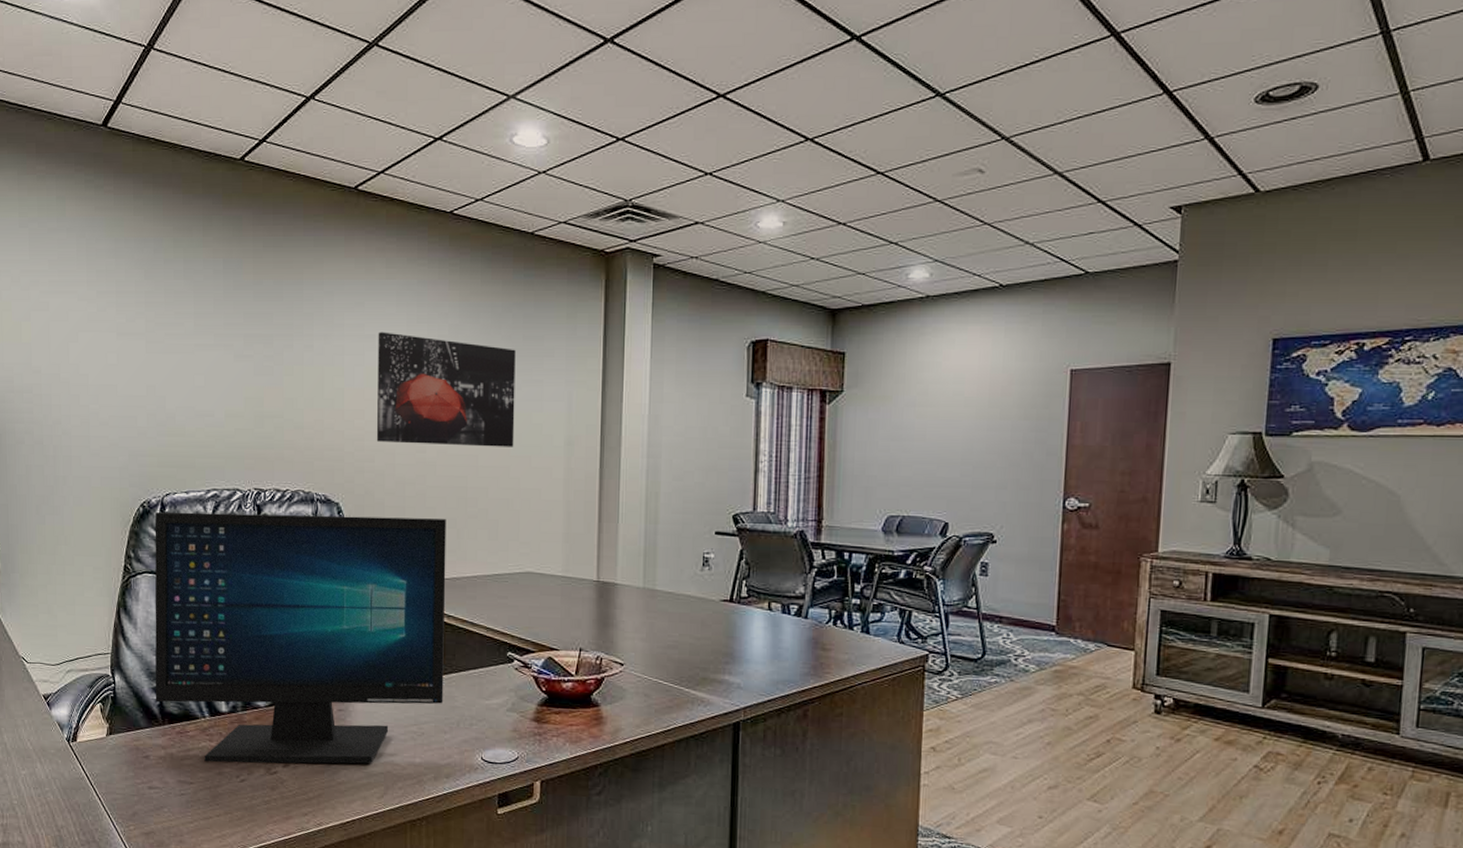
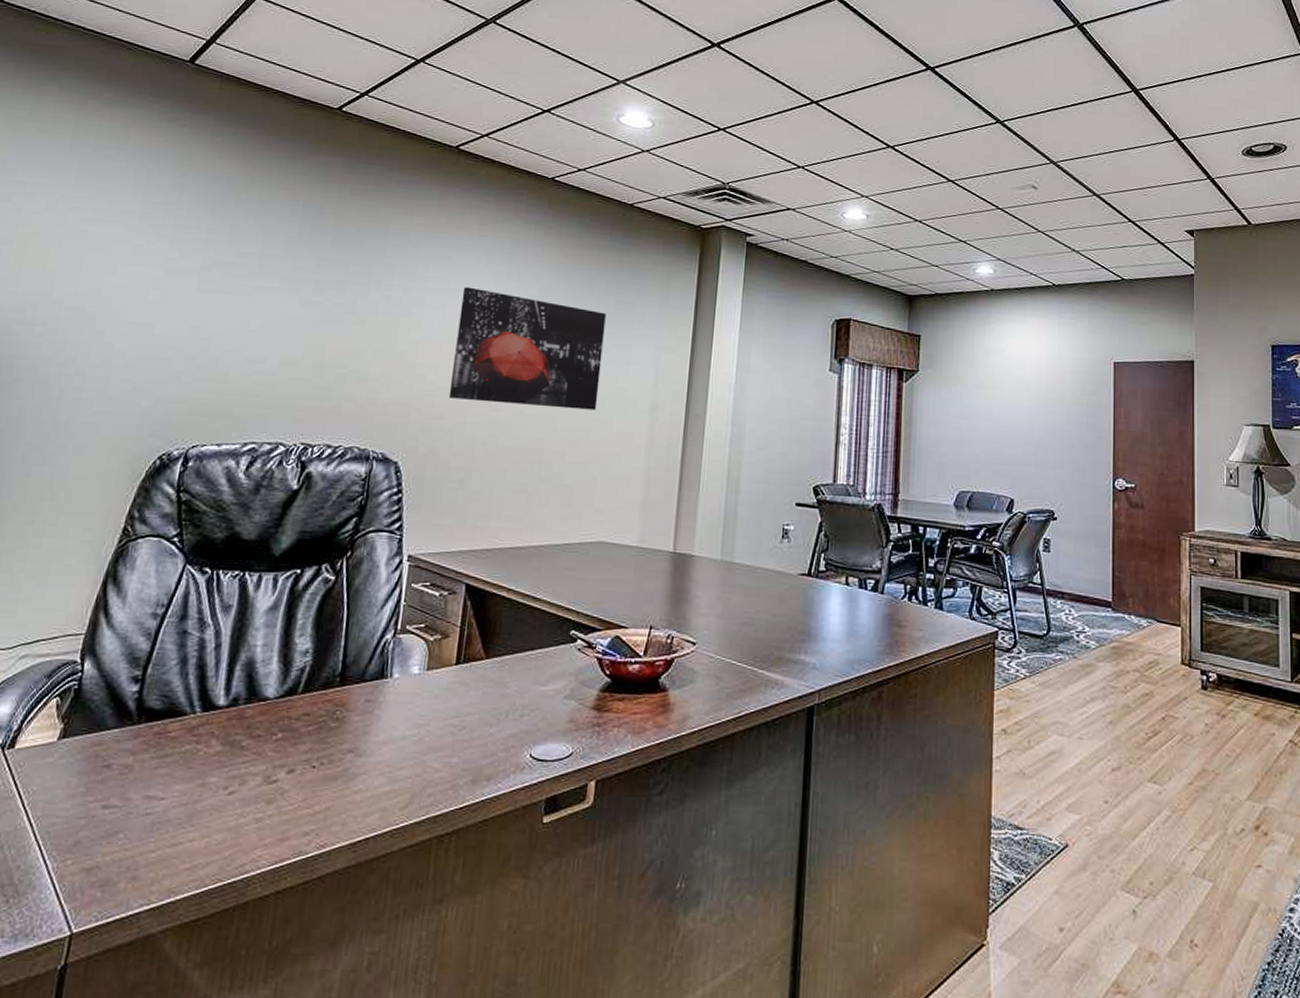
computer monitor: present [154,511,446,764] -> none [133,465,517,771]

